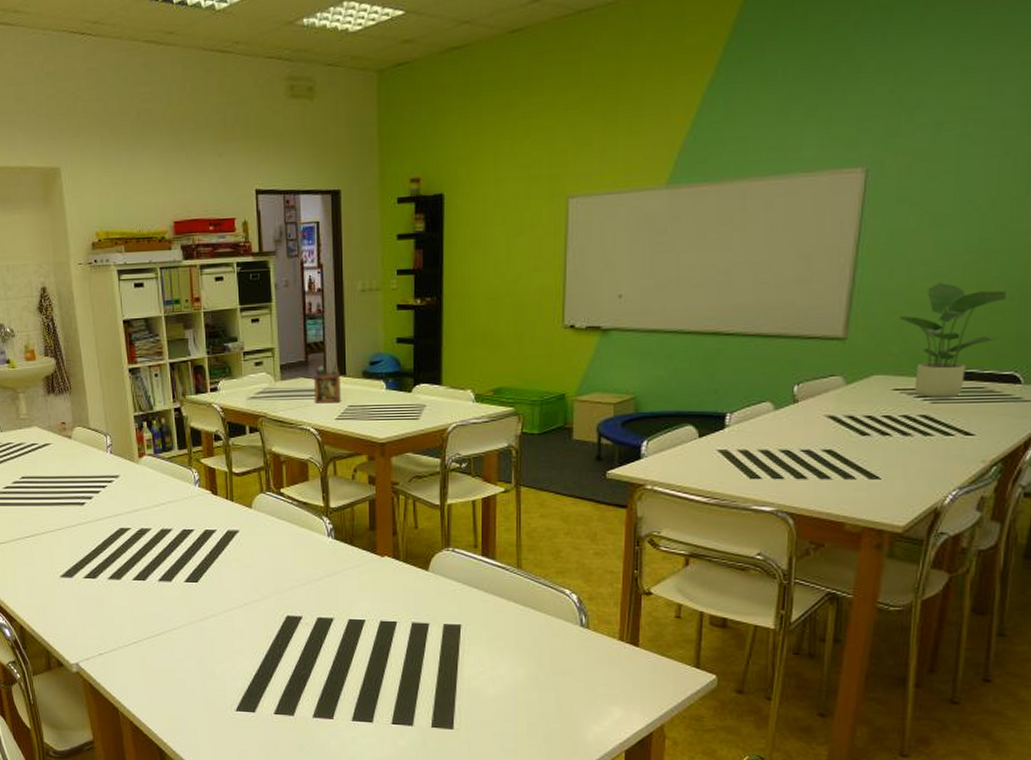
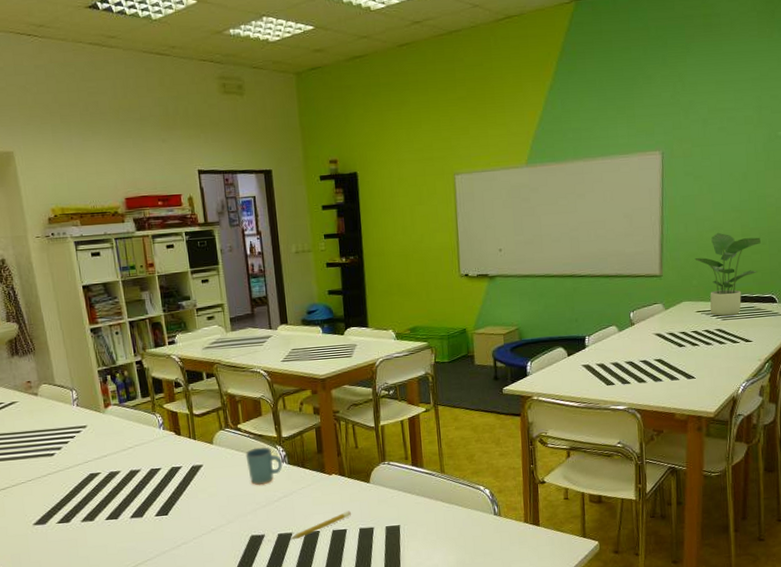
mug: none [287,517,329,561] -> present [245,447,283,486]
desk organizer: present [314,362,341,403] -> none [260,313,285,349]
pencil: none [330,600,403,627] -> present [290,510,351,540]

